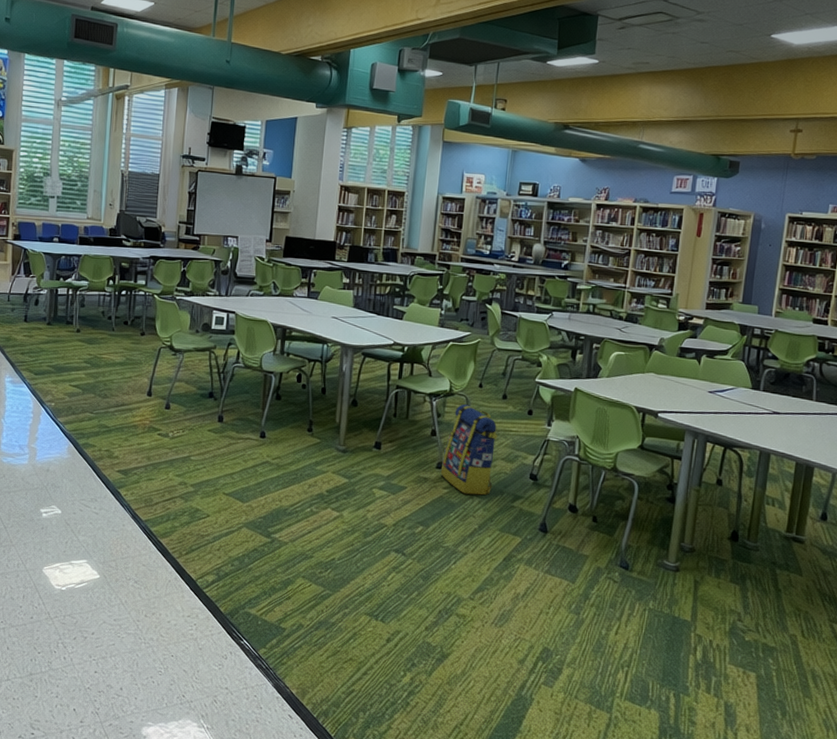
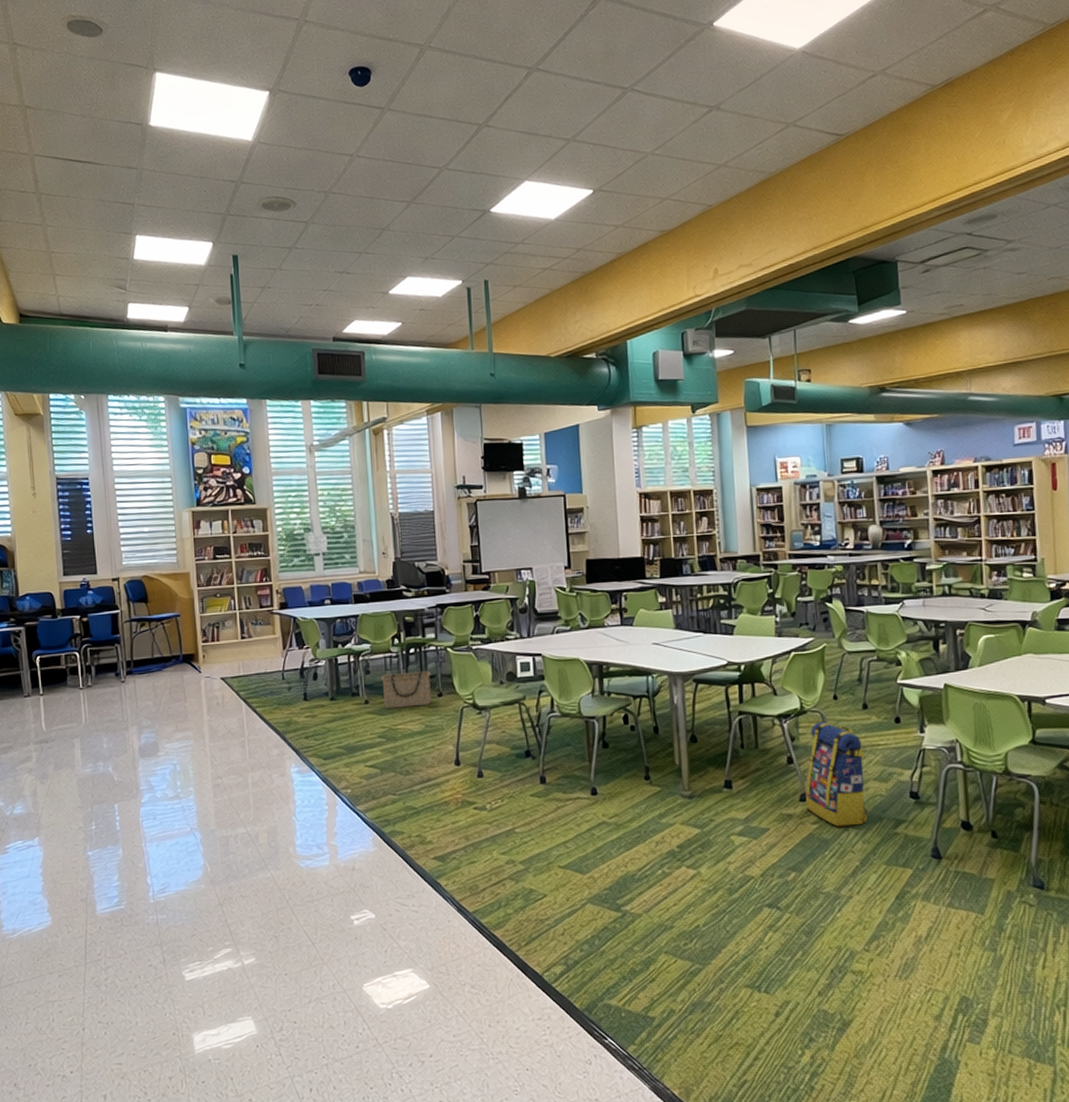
basket: none [93,310,138,342] -> present [381,671,432,709]

